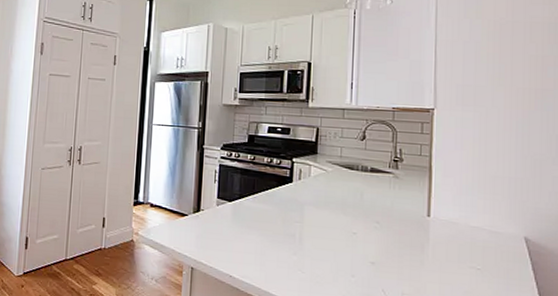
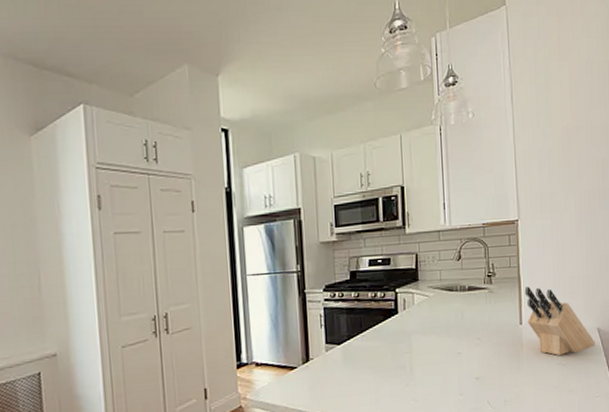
knife block: none [435,178,521,260] -> present [524,286,595,356]

